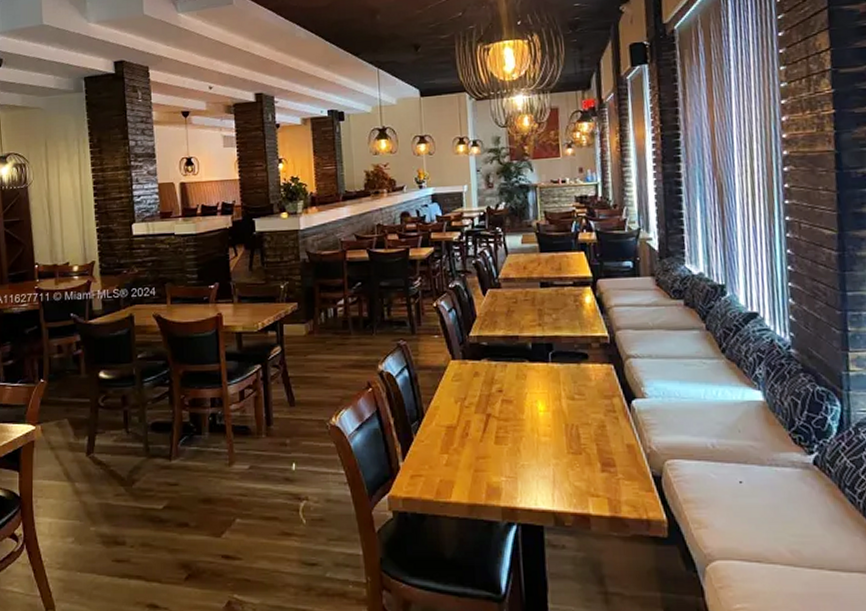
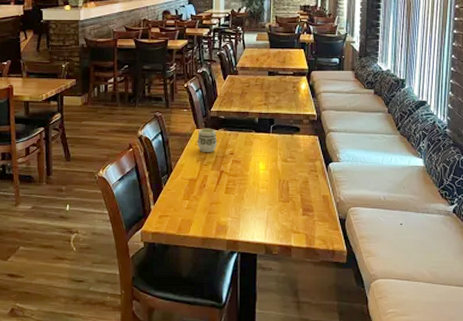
cup: none [453,358,480,390] -> present [197,128,217,152]

